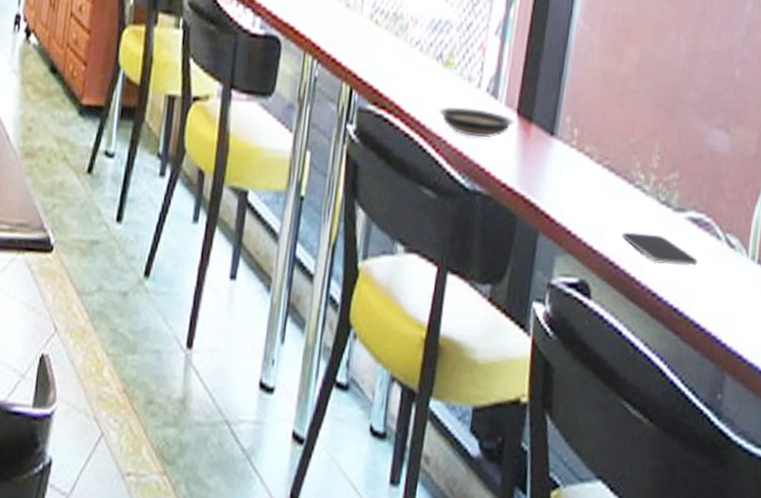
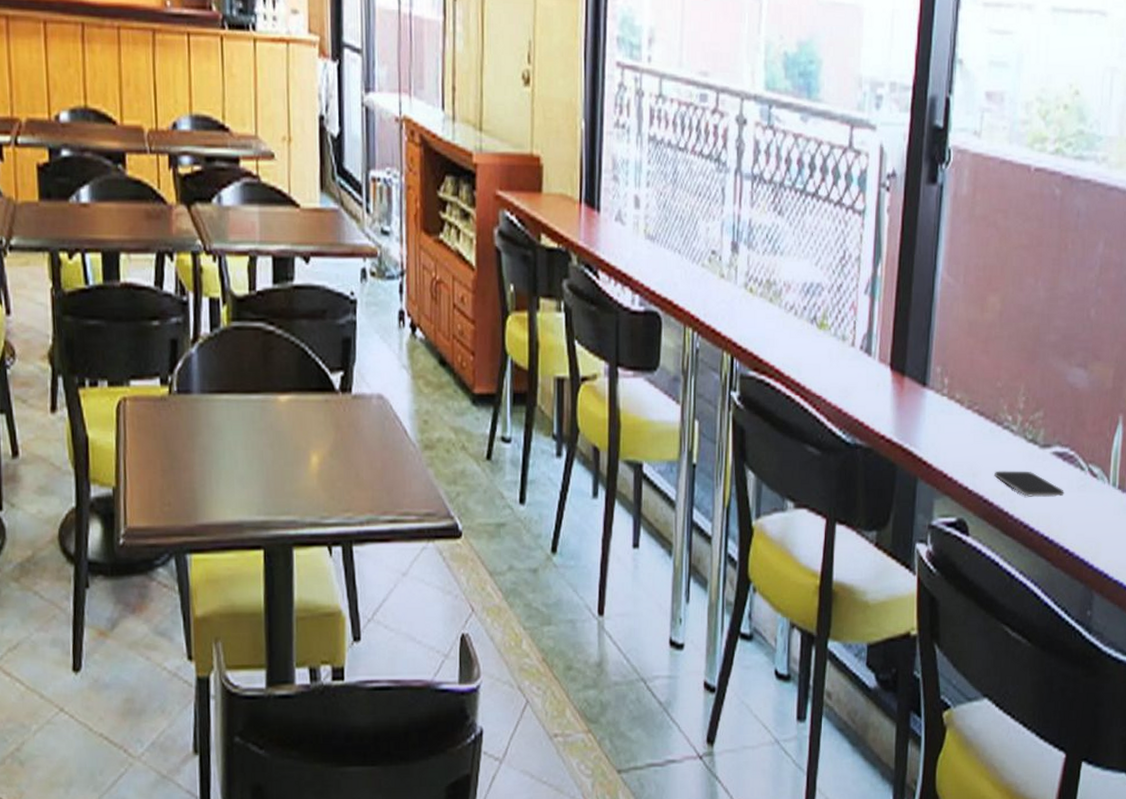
saucer: present [439,106,514,138] -> none [817,366,888,394]

